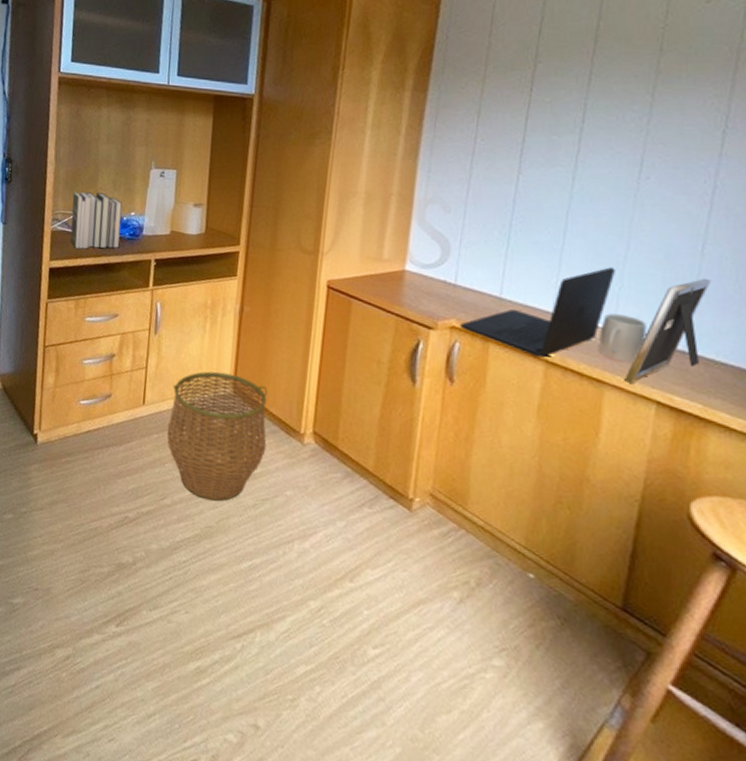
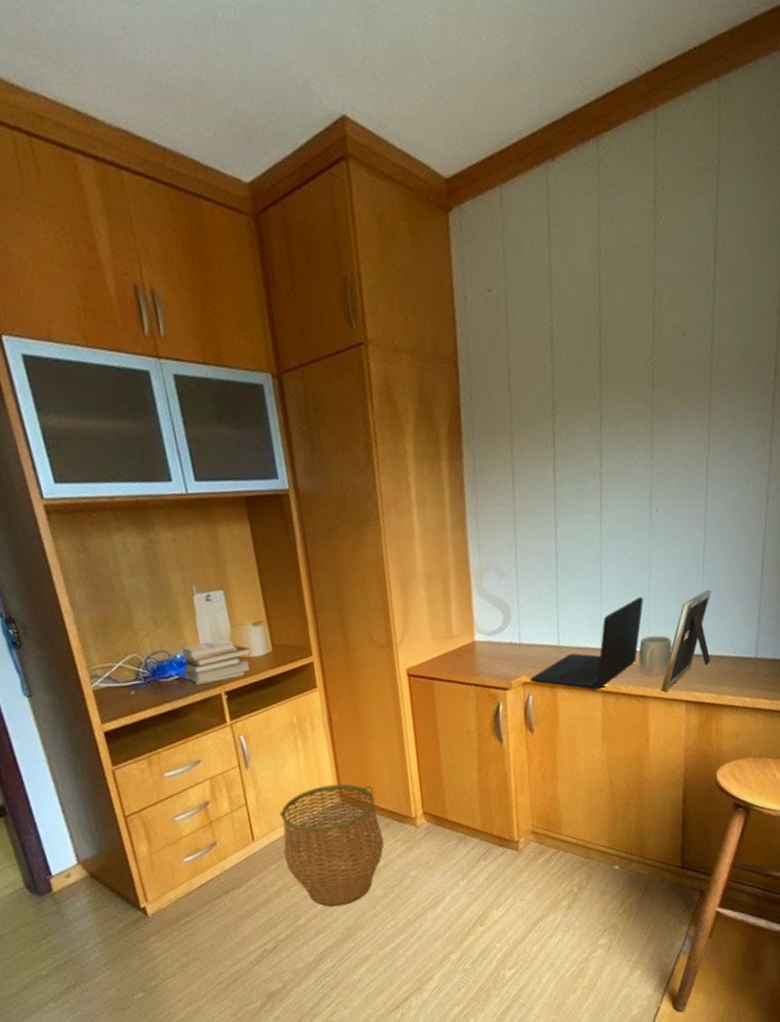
books: present [70,191,123,250] -> none [106,633,181,703]
books: none [124,210,186,249] -> present [181,638,251,686]

